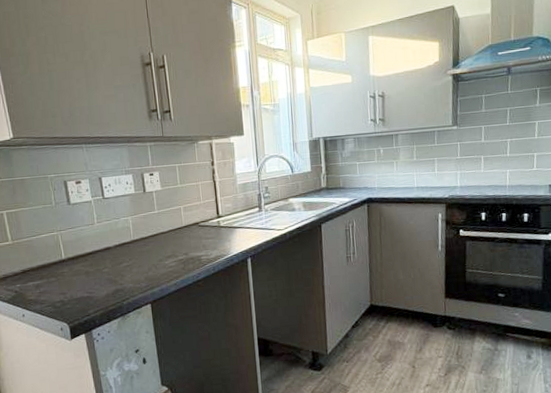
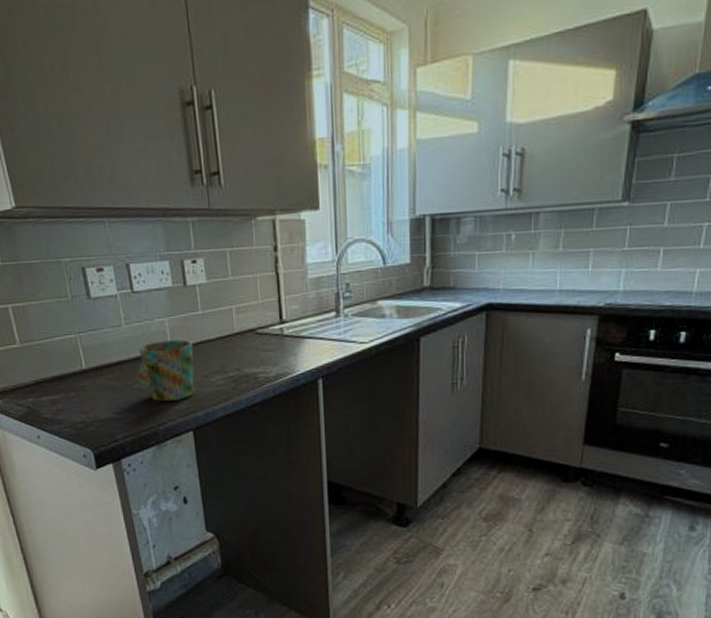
mug: none [105,233,153,282] -> present [136,340,196,402]

